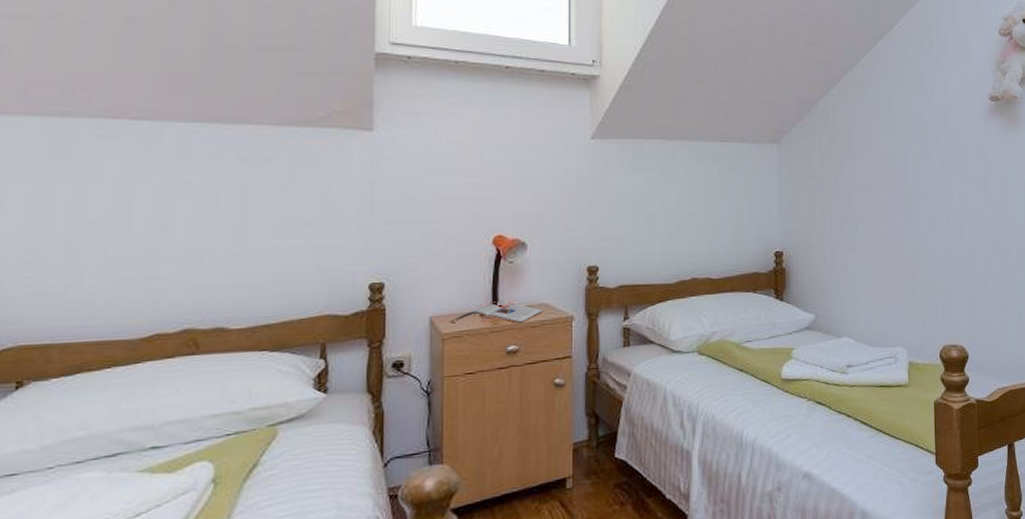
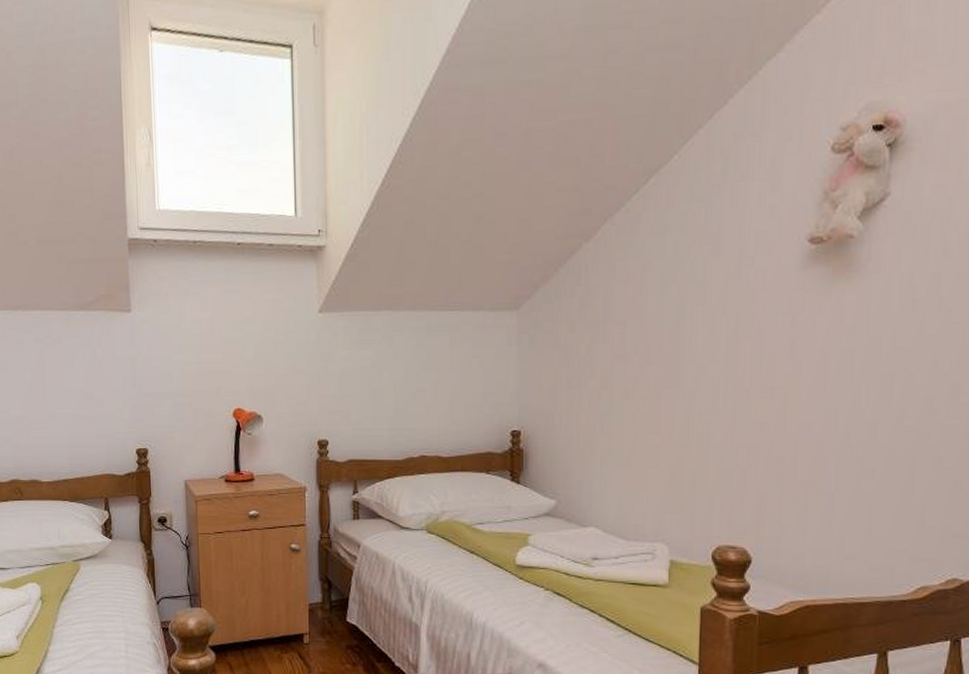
magazine: present [449,301,543,324] -> none [200,469,279,491]

